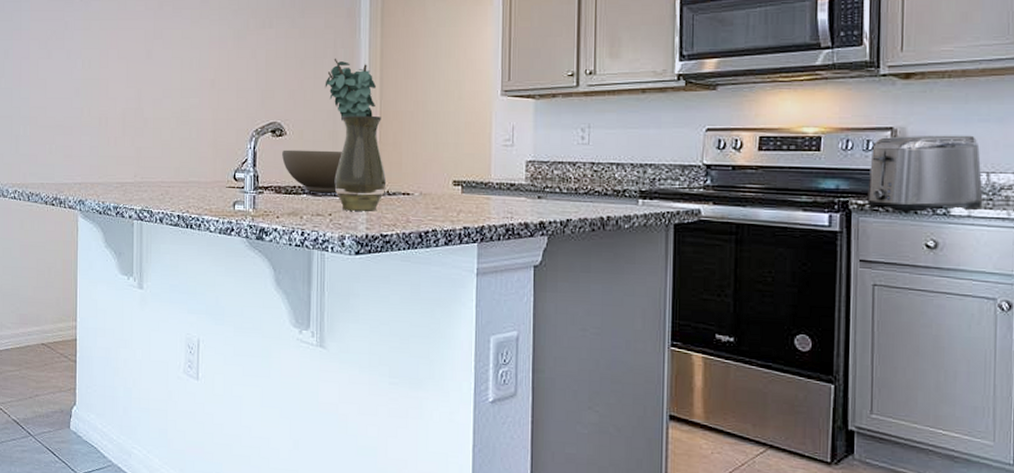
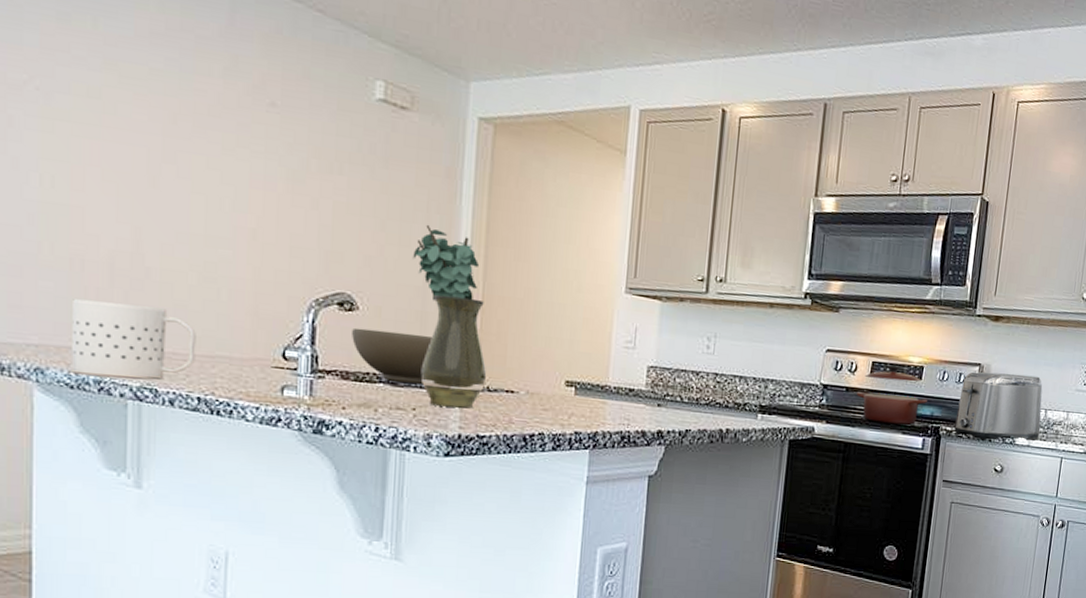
mug: none [99,147,176,205] -> present [70,299,196,380]
saucepan: none [744,138,830,203] -> present [856,365,927,427]

